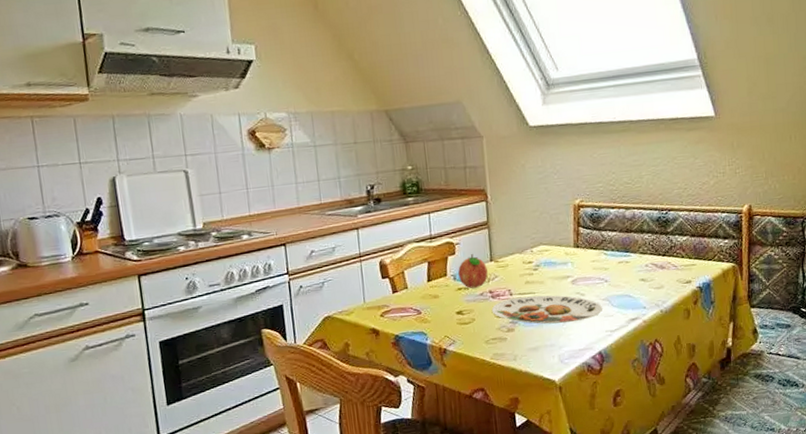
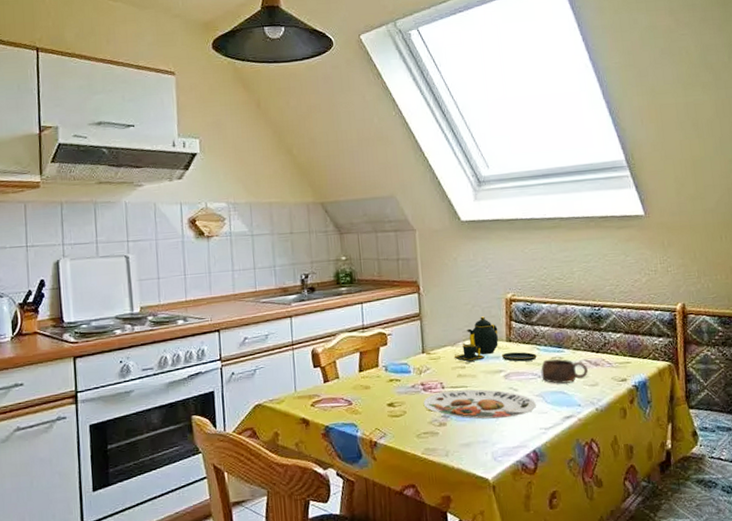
fruit: present [458,254,489,288] -> none [390,345,421,380]
teapot: none [522,223,604,269] -> present [454,316,537,362]
cup: none [607,263,654,288] -> present [541,358,588,384]

